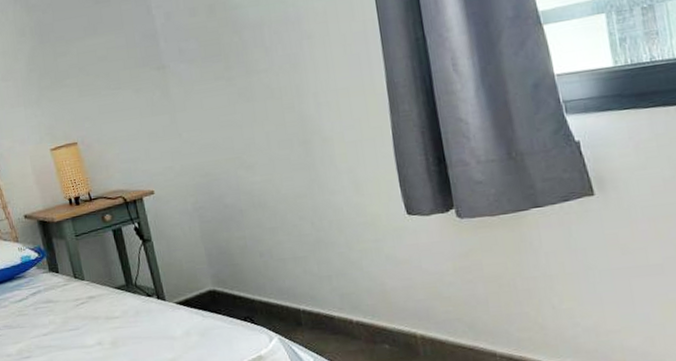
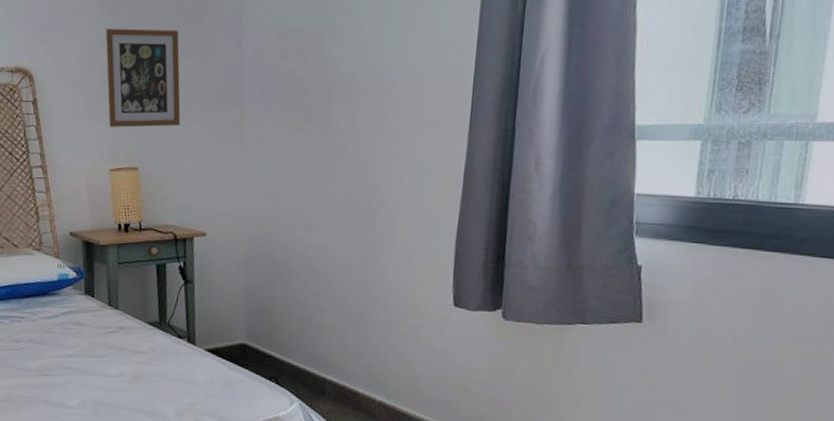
picture frame: none [23,9,109,110] -> present [105,28,181,128]

